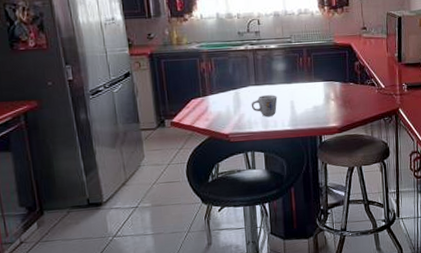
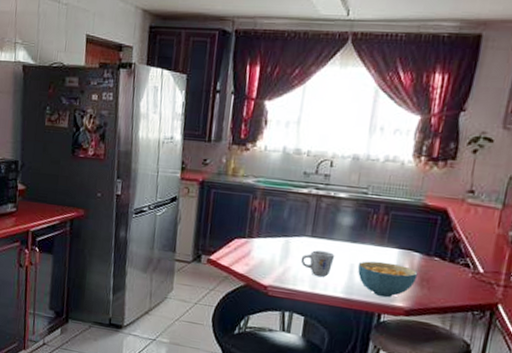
cereal bowl: none [296,94,342,123] -> present [357,261,418,298]

